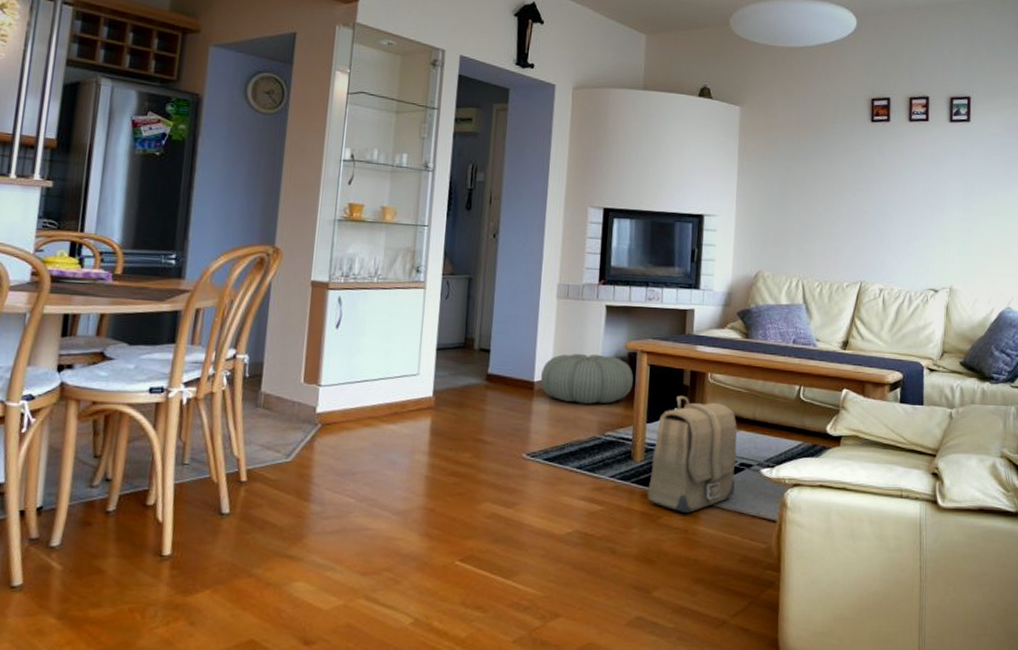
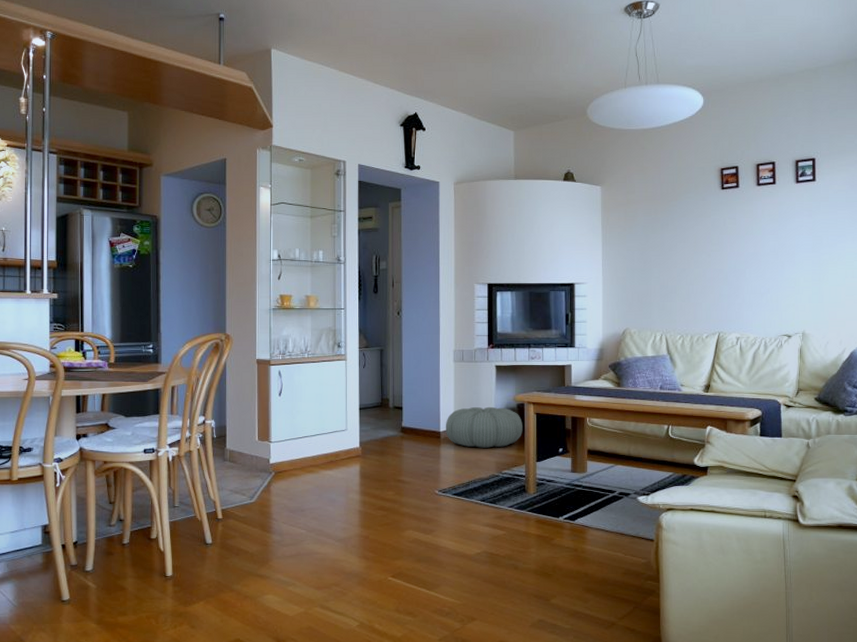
backpack: present [647,395,737,514] -> none [541,438,616,536]

